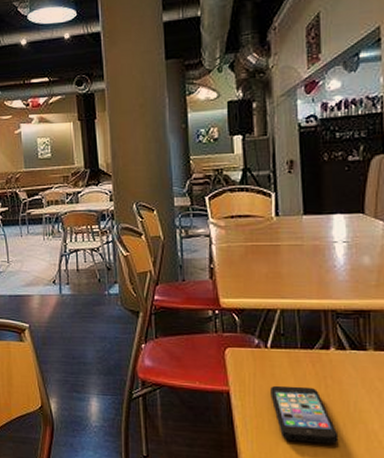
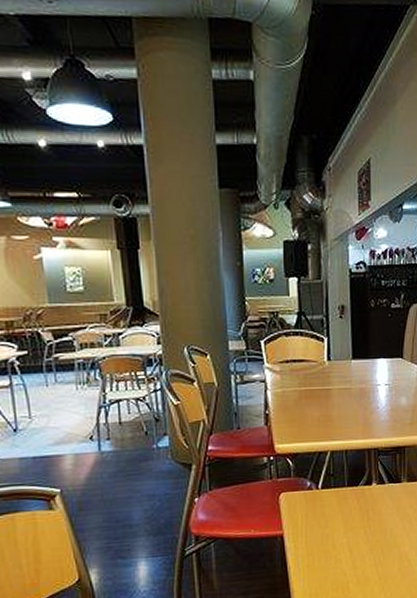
smartphone: present [270,385,339,444] -> none [321,521,377,573]

